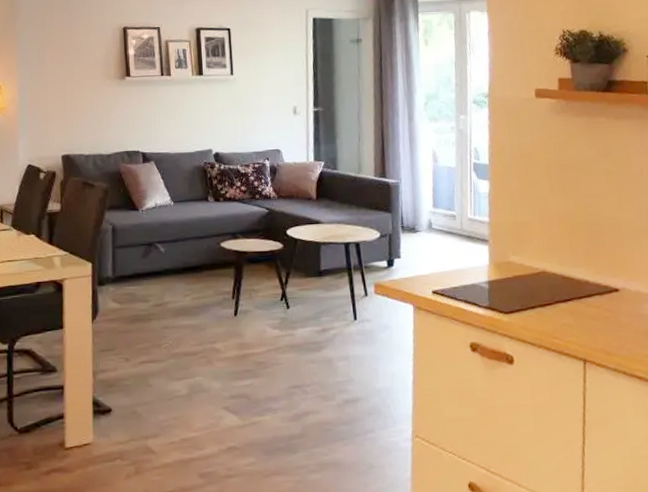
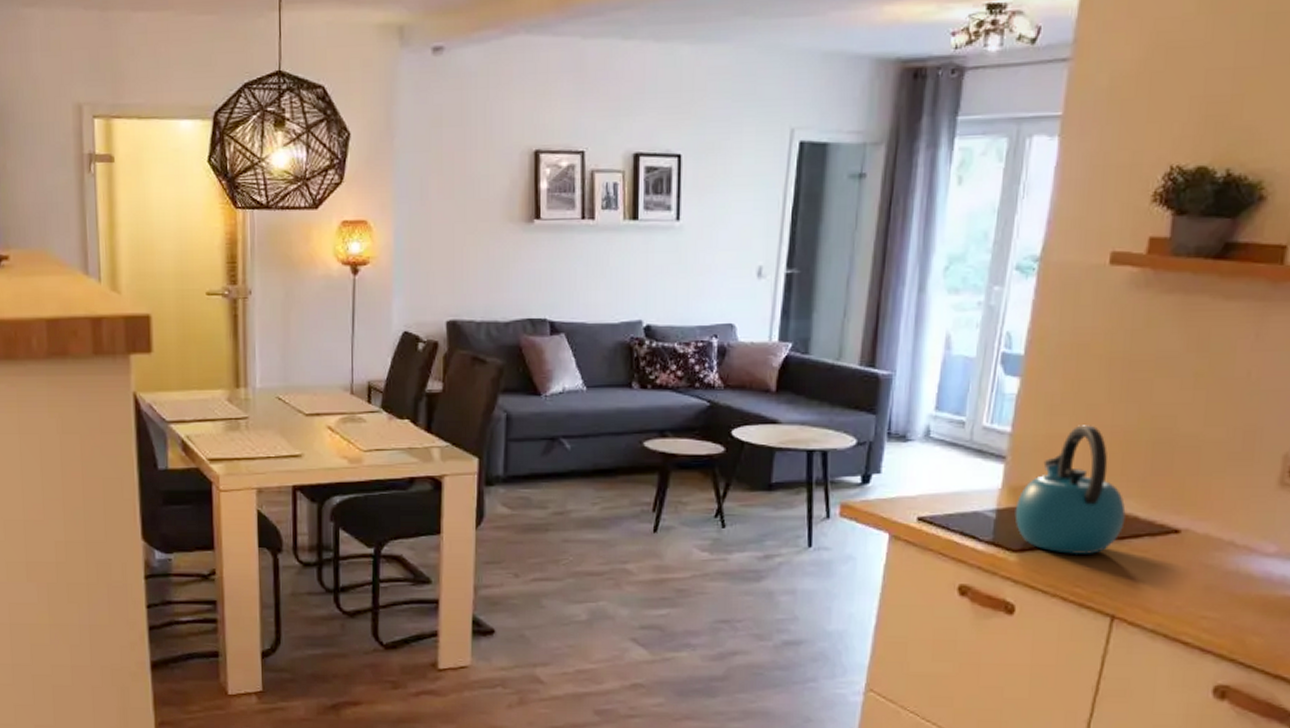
kettle: none [501,213,580,314] -> present [1014,425,1126,555]

